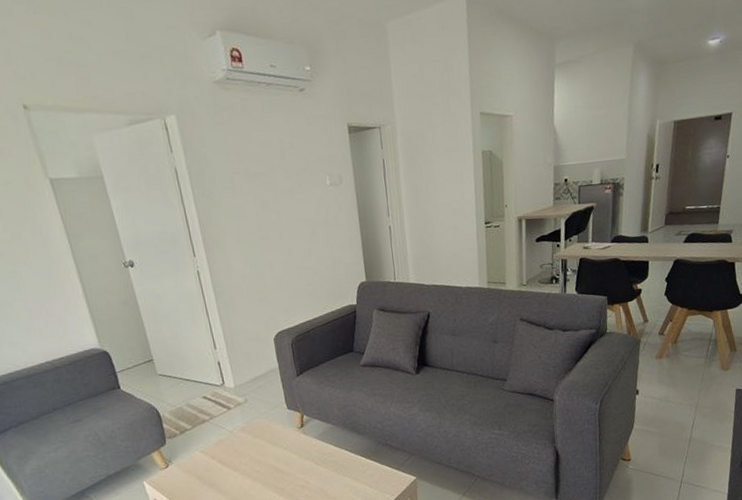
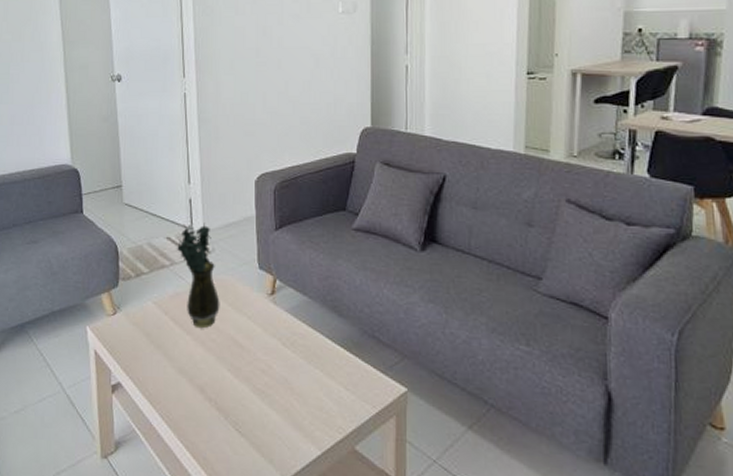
vase: none [213,379,260,464] -> present [177,223,220,328]

